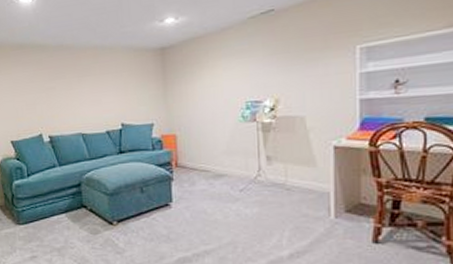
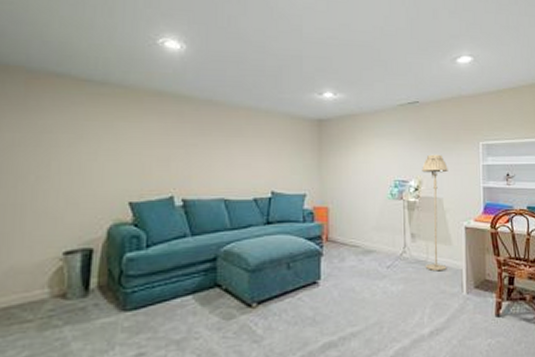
floor lamp: none [279,67,312,195] -> present [422,154,448,272]

